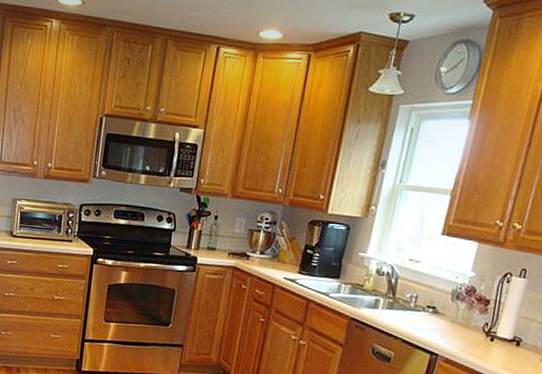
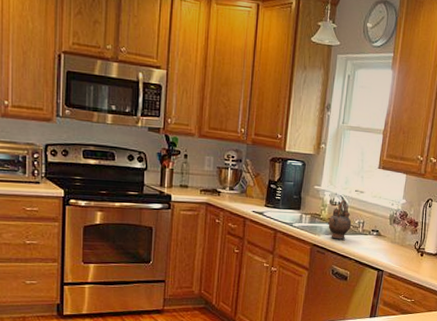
teapot: none [370,269,402,315] -> present [327,199,352,240]

